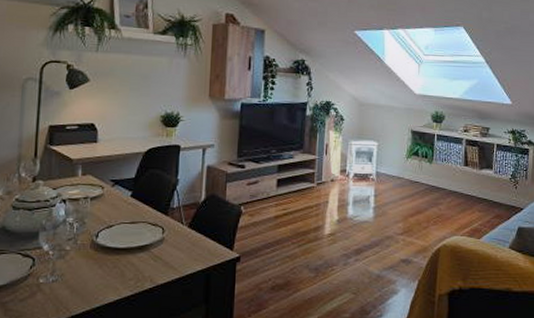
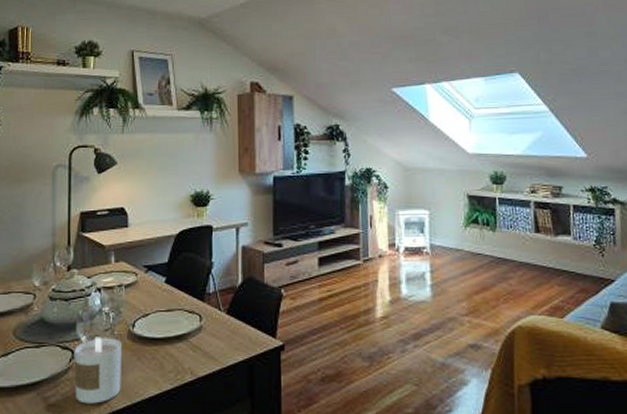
candle: none [34,245,84,309] -> present [74,337,121,404]

